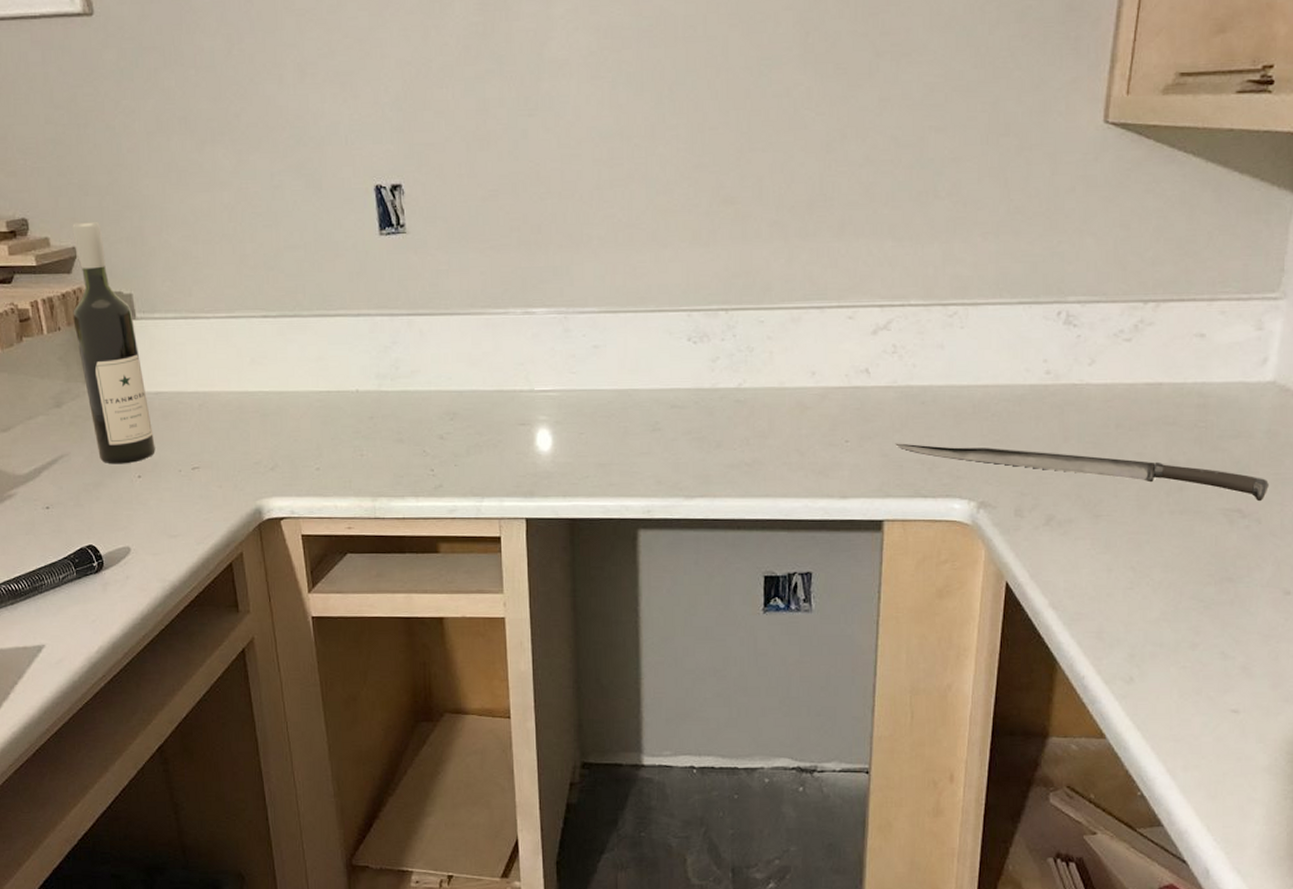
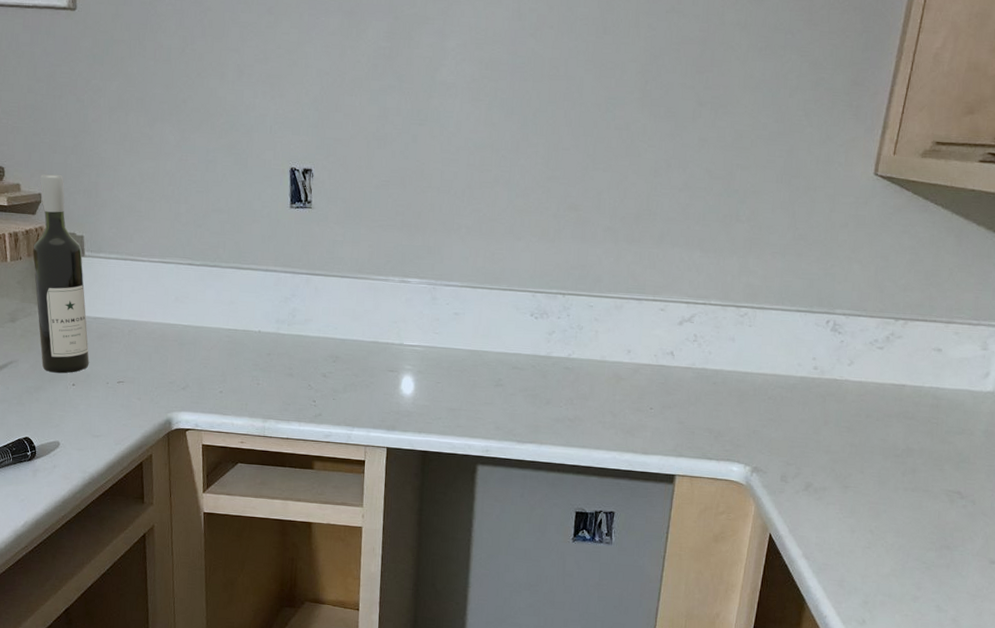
knife: present [895,443,1269,502] -> none [690,413,984,487]

